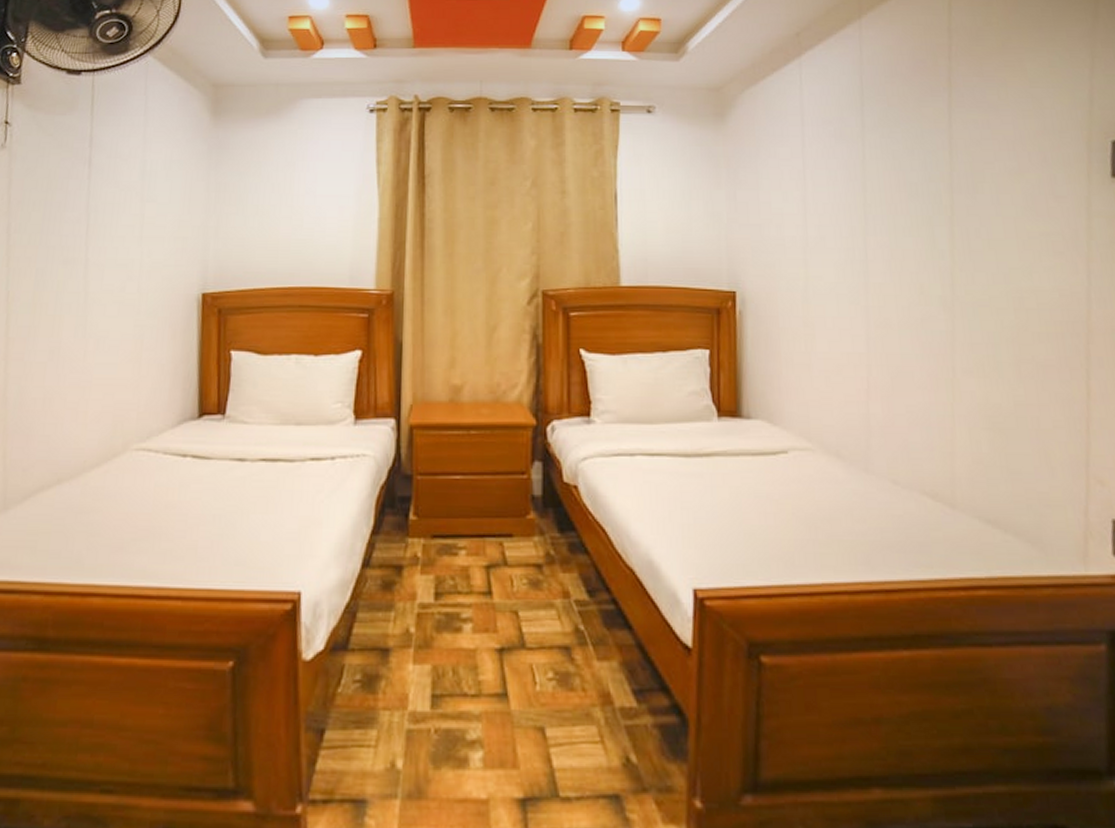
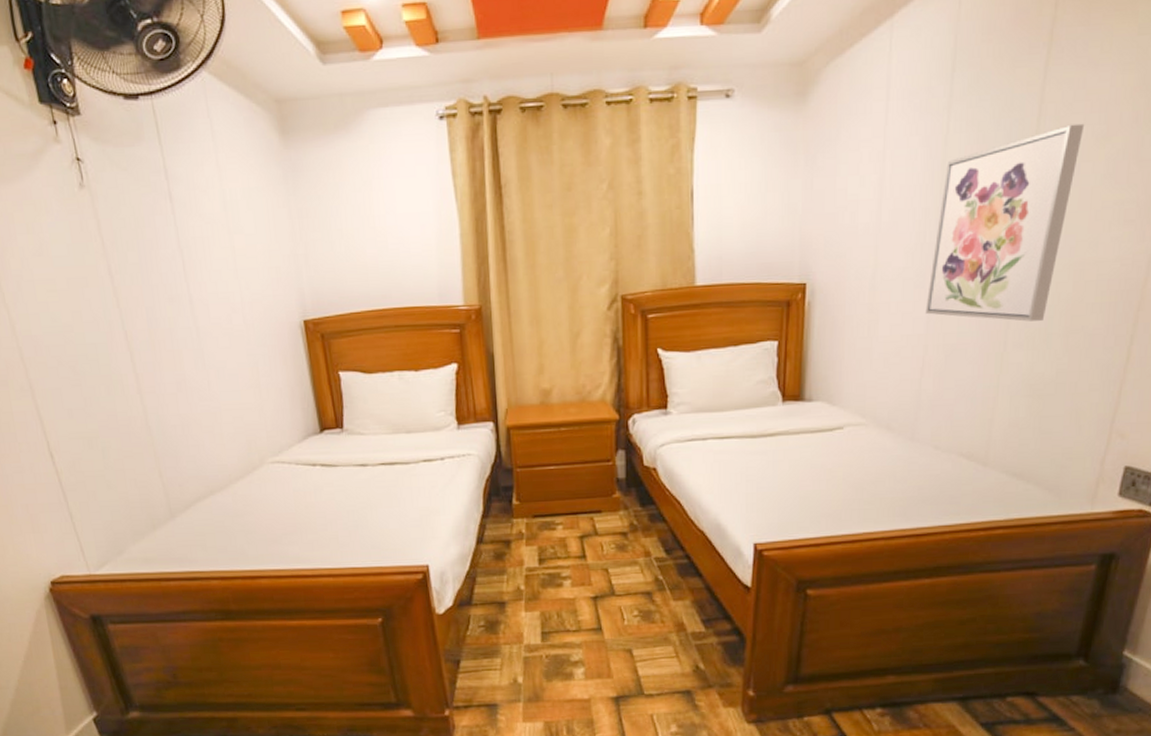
wall art: none [863,159,996,347] -> present [925,123,1085,322]

